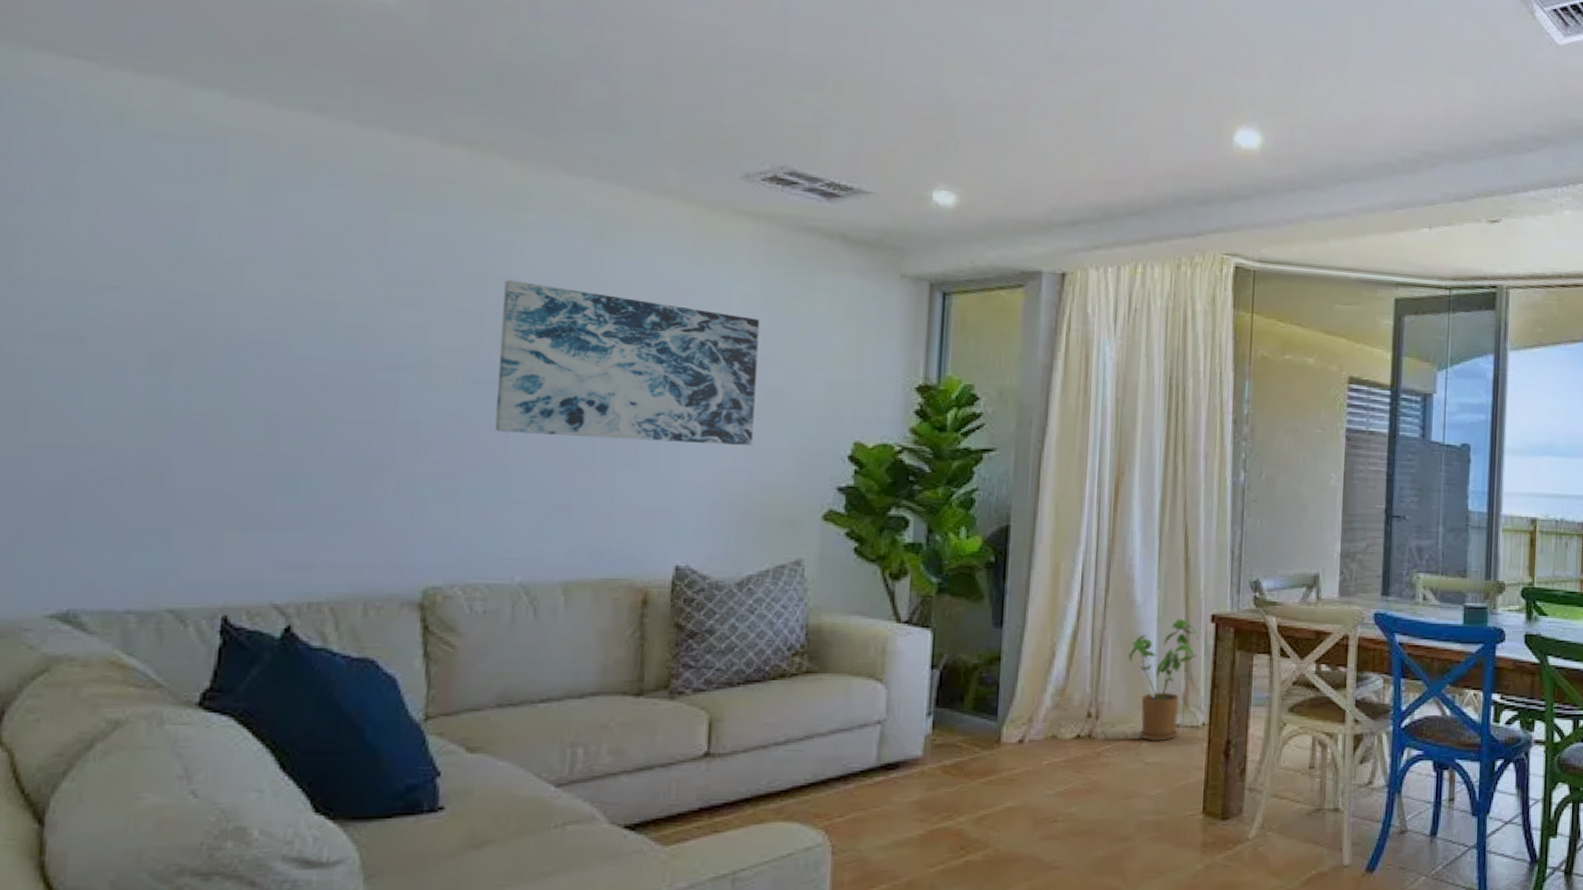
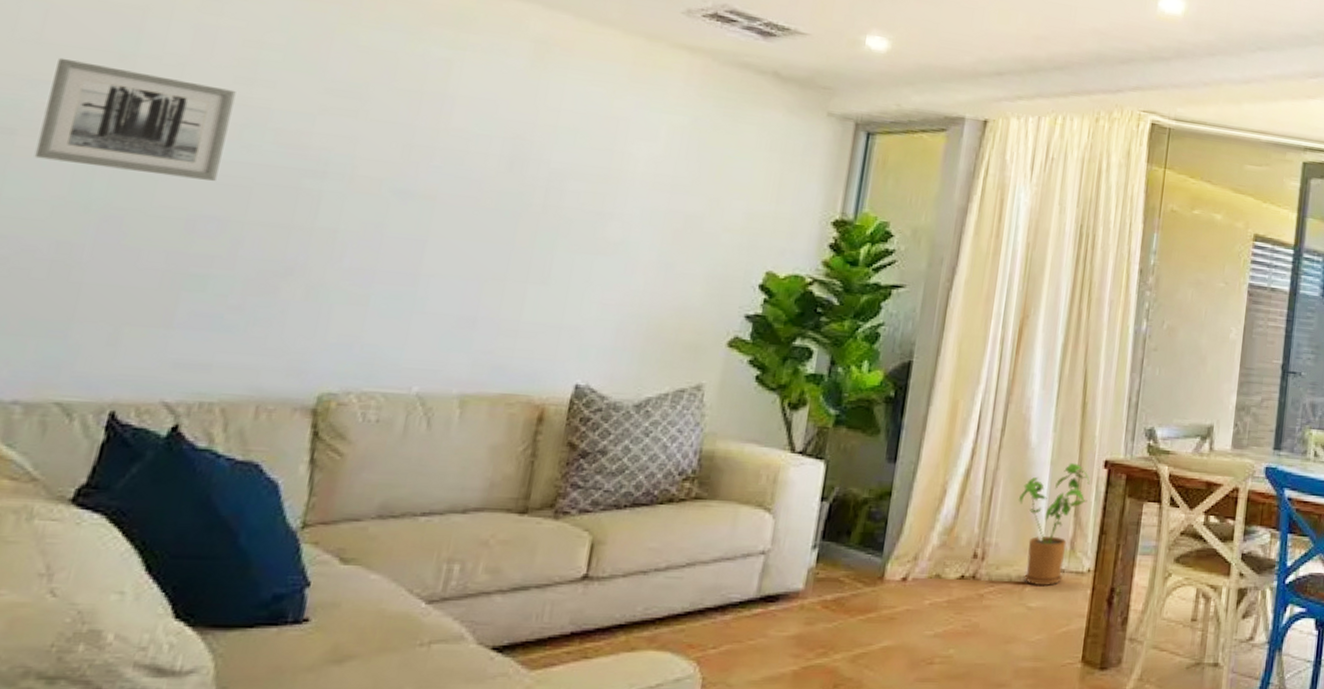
wall art: none [108,261,299,380] -> present [34,57,236,181]
wall art: present [495,280,760,446] -> none [412,97,686,270]

